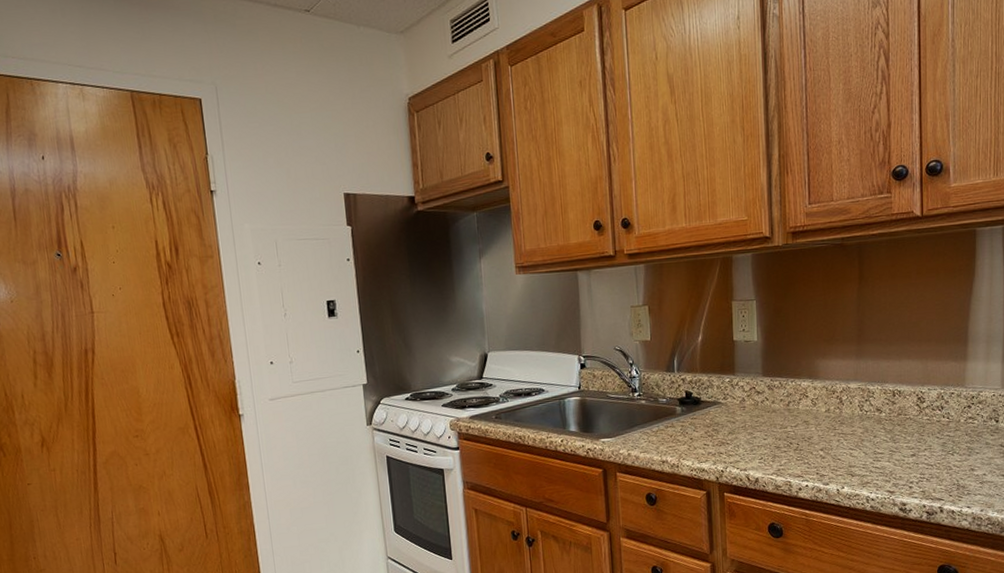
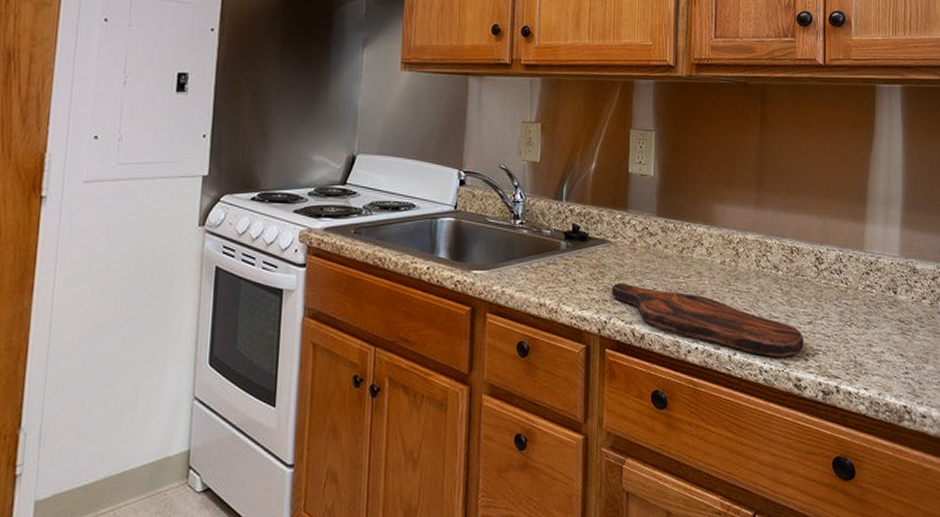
cutting board: none [726,436,908,487] -> present [612,283,804,357]

